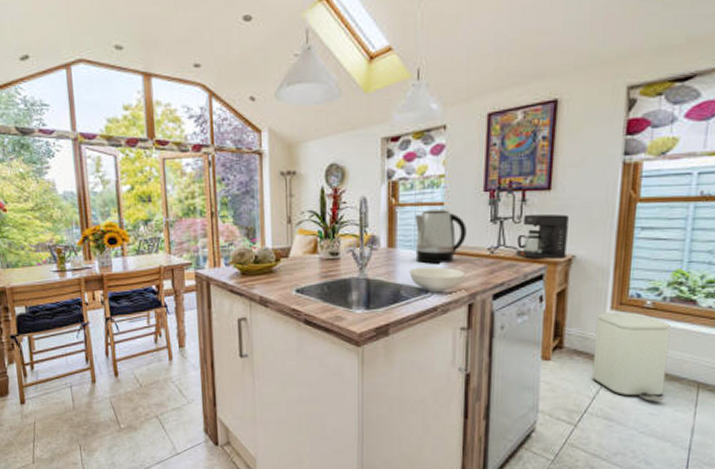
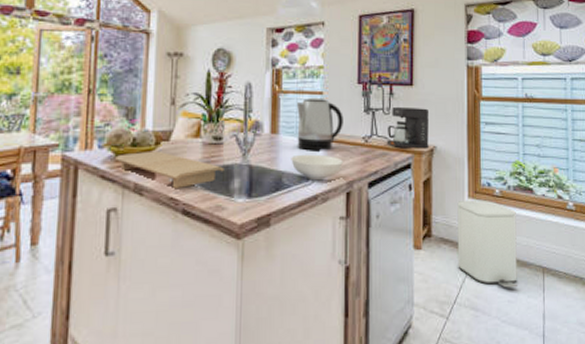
cutting board: none [239,267,342,300] -> present [114,150,224,188]

